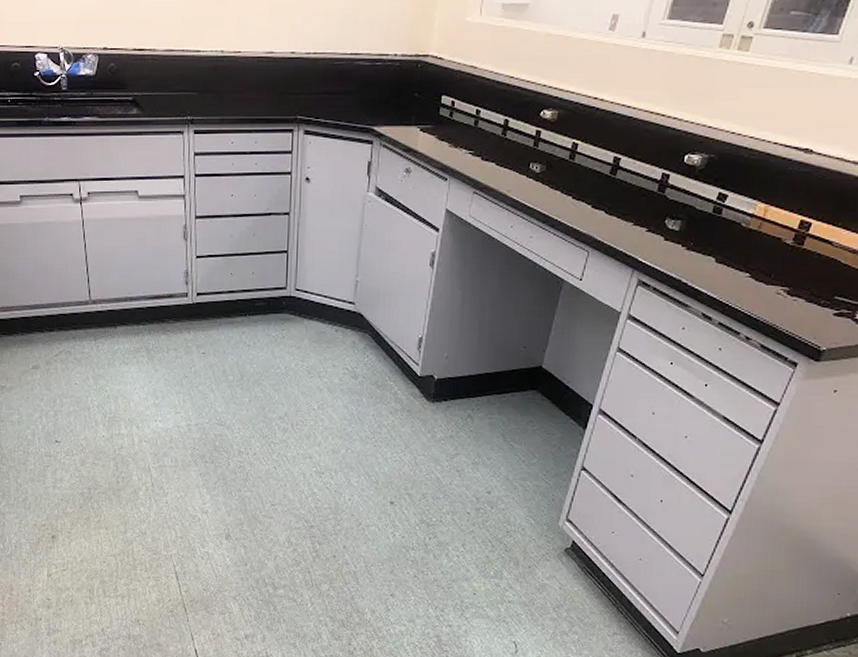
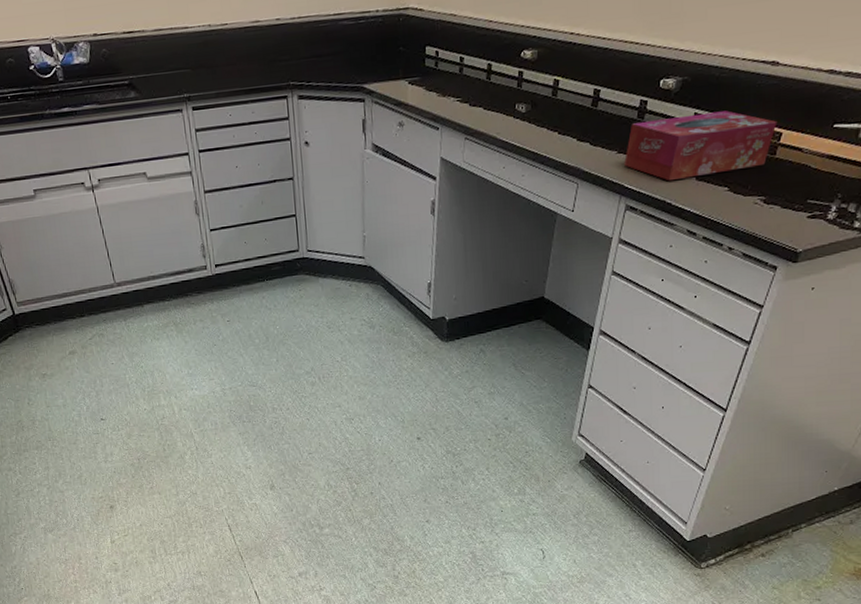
tissue box: none [640,194,807,260] -> present [624,110,778,181]

